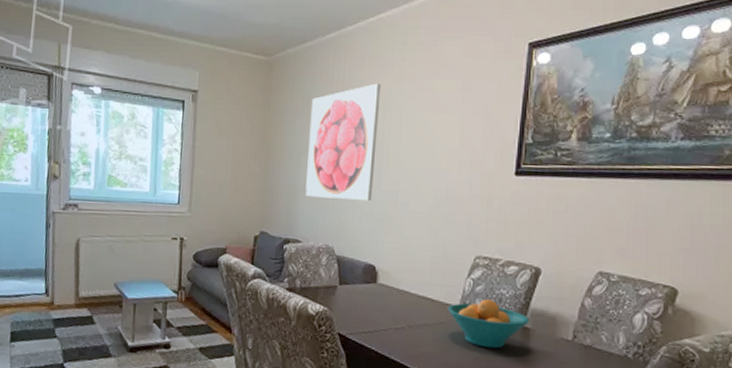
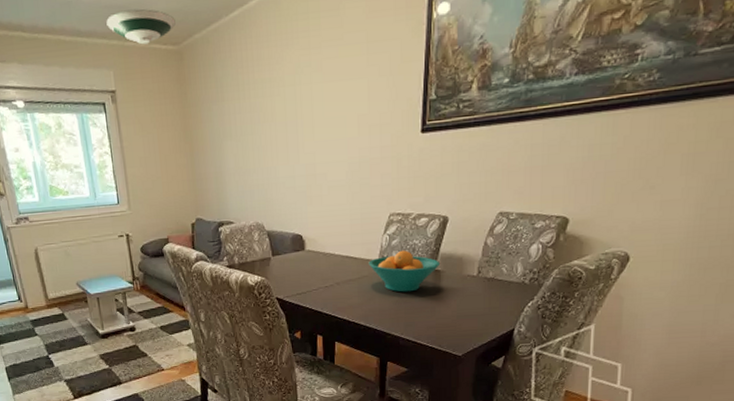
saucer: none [201,18,271,52] -> present [106,9,176,45]
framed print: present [305,83,381,202] -> none [225,58,293,181]

